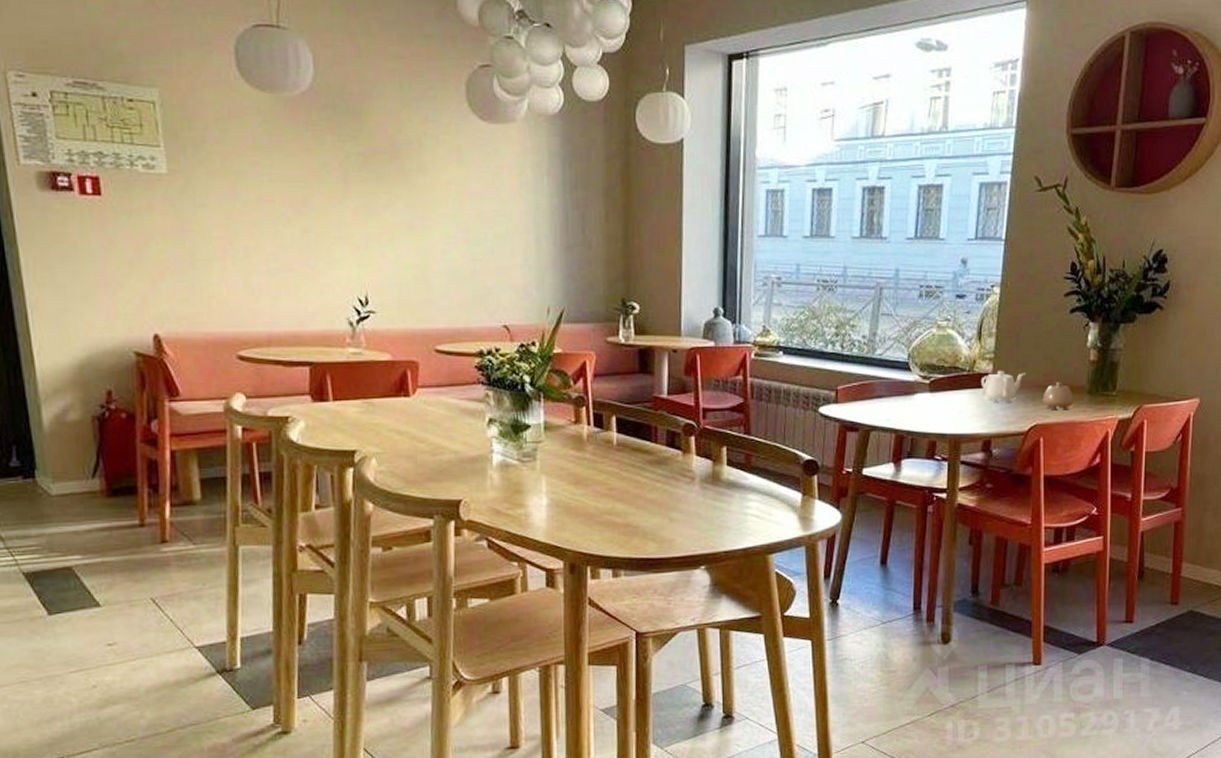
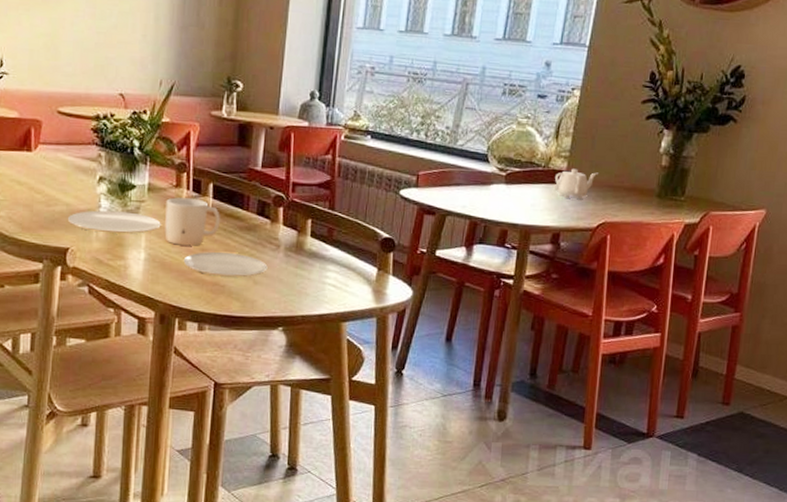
plate: none [458,455,562,480] -> present [68,210,161,234]
mug: none [566,434,627,487] -> present [164,197,220,246]
plate: none [590,489,683,517] -> present [183,251,268,278]
sugar bowl: present [1042,382,1074,411] -> none [612,183,643,211]

